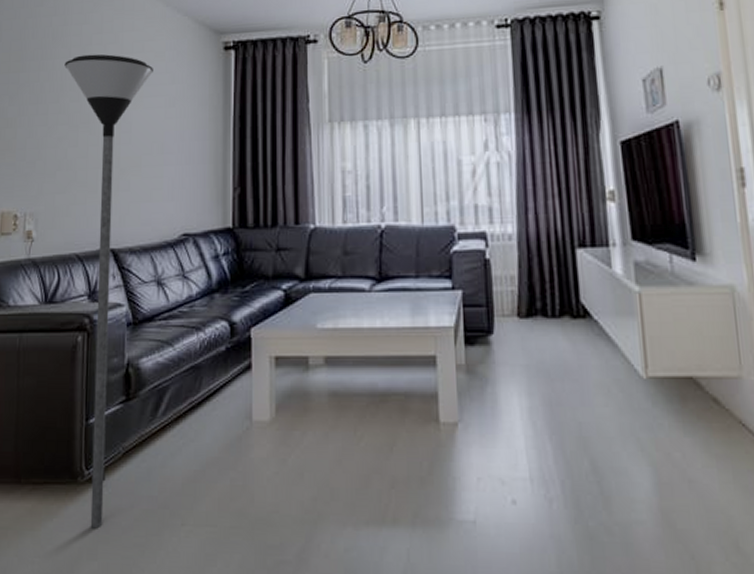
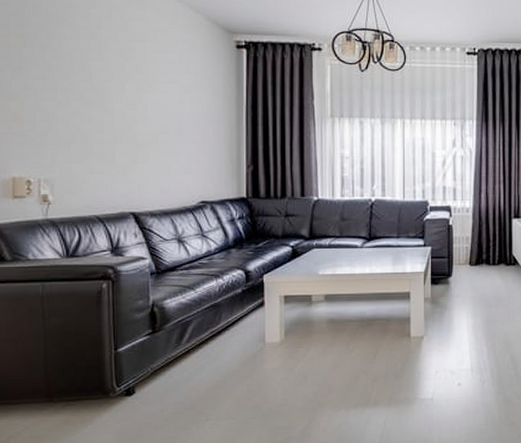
floor lamp: present [64,54,153,529] -> none [72,38,167,430]

